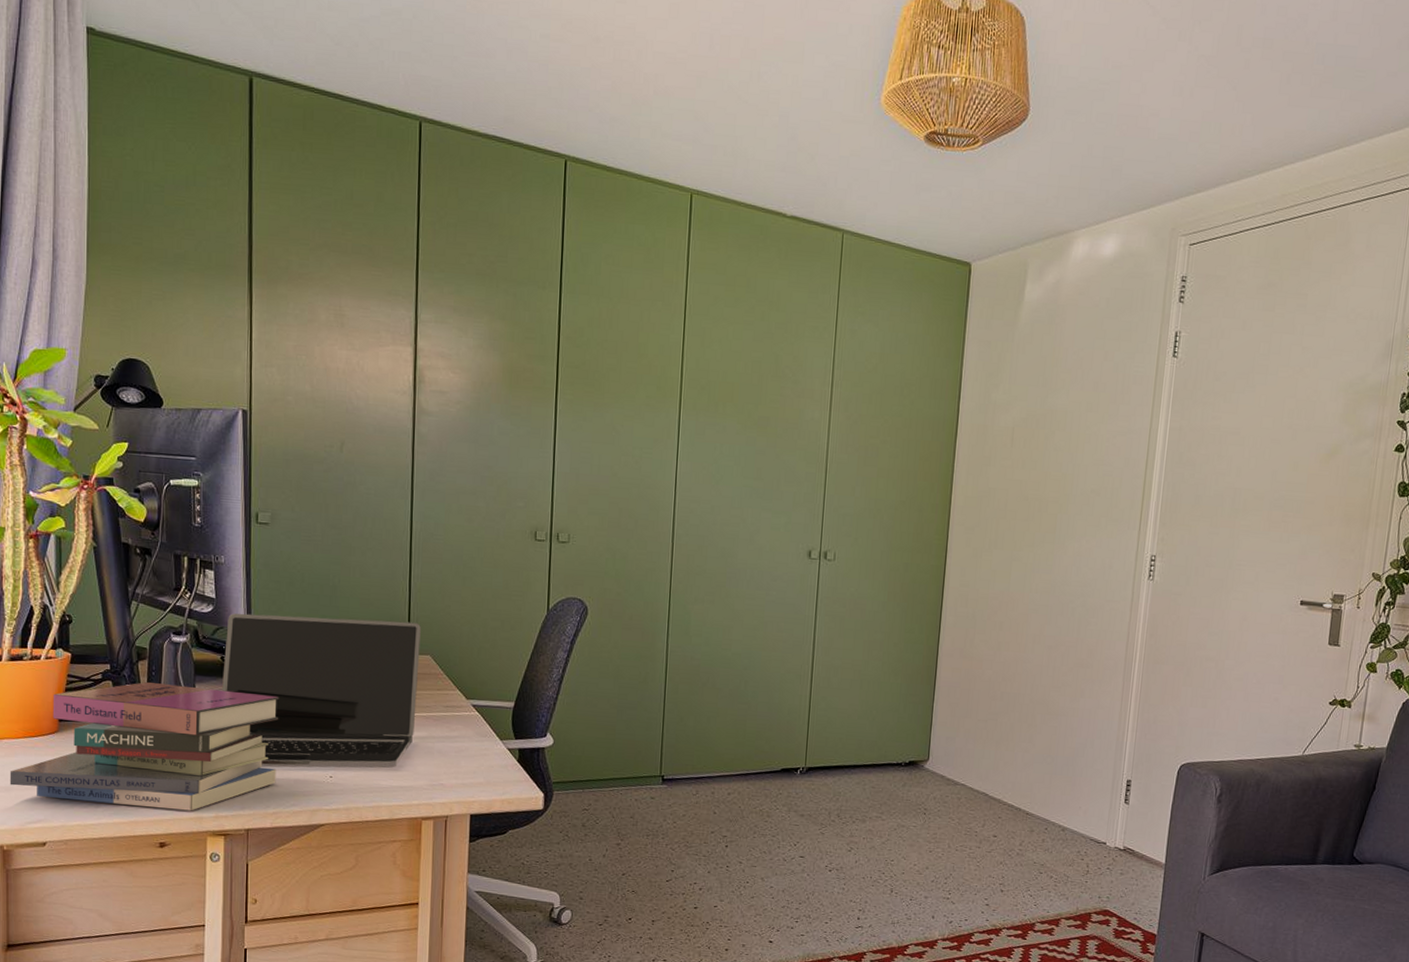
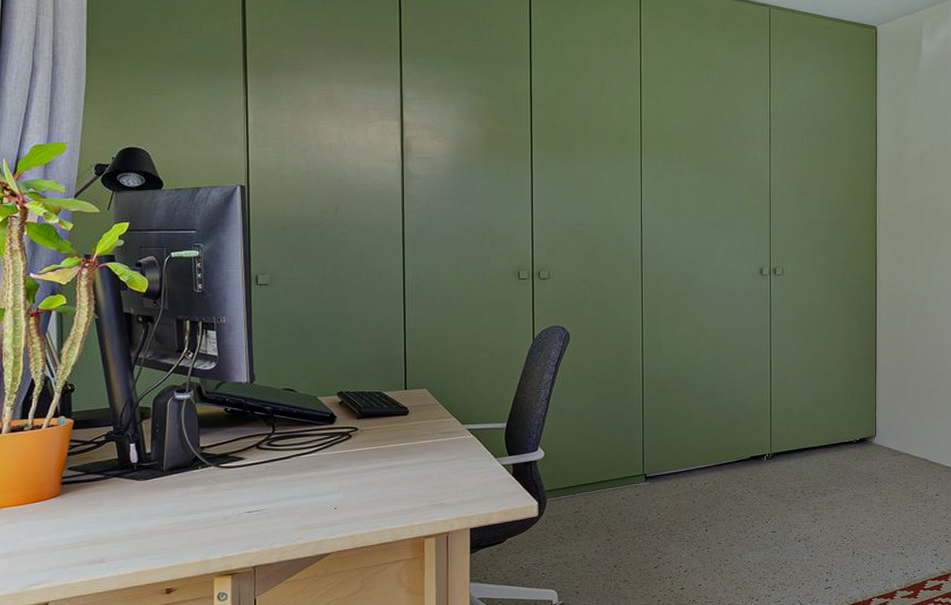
books: present [9,682,280,811] -> none [10,439,283,559]
laptop: present [222,613,421,769] -> none [226,361,416,507]

